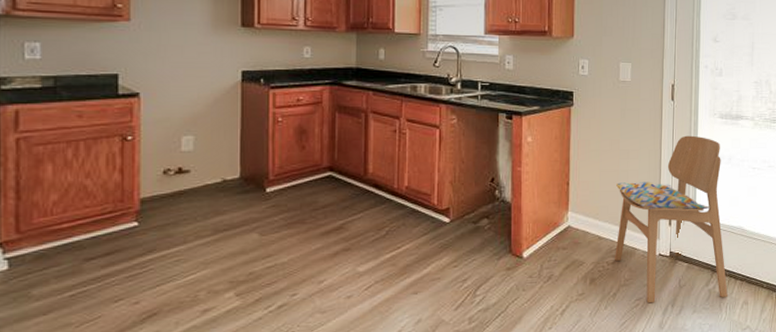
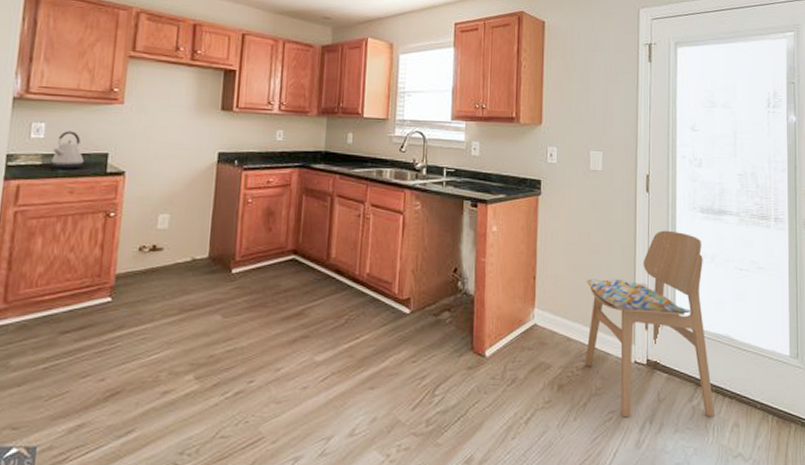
kettle: none [53,51,91,92] -> present [51,131,84,169]

